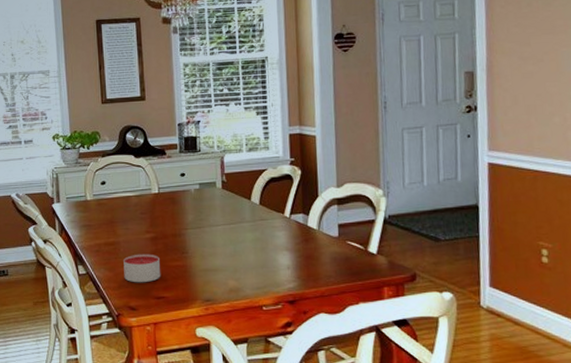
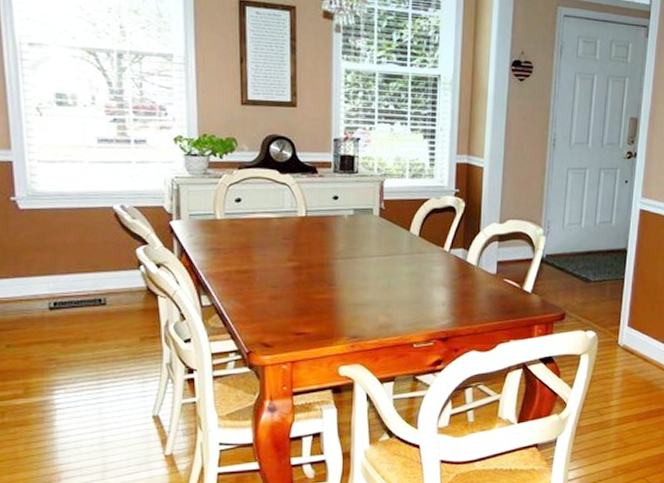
candle: present [123,253,161,283] -> none [258,284,303,317]

